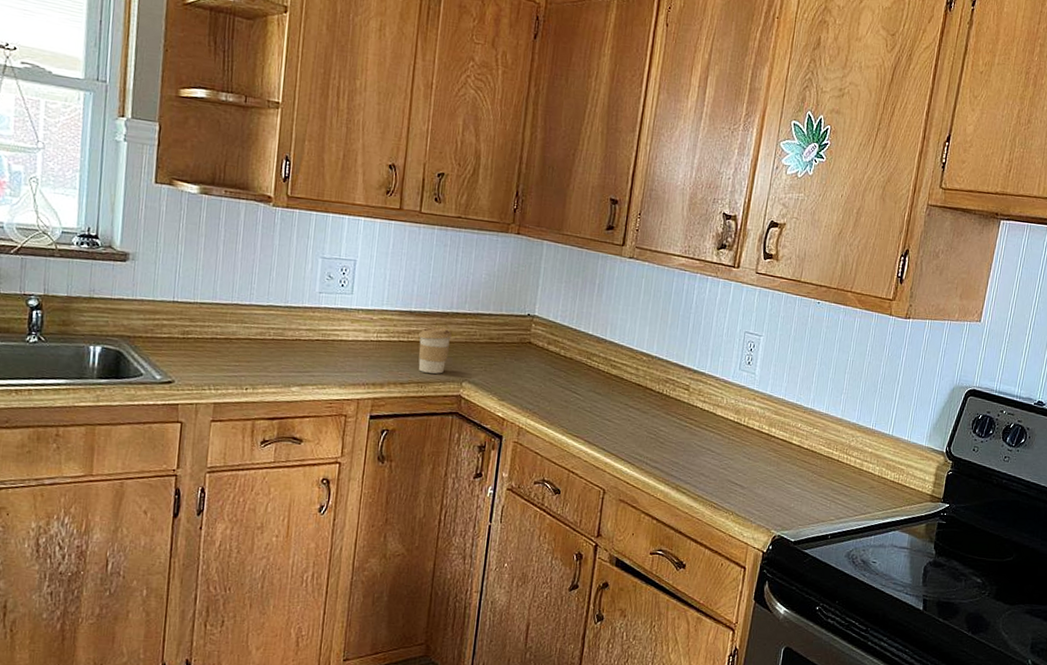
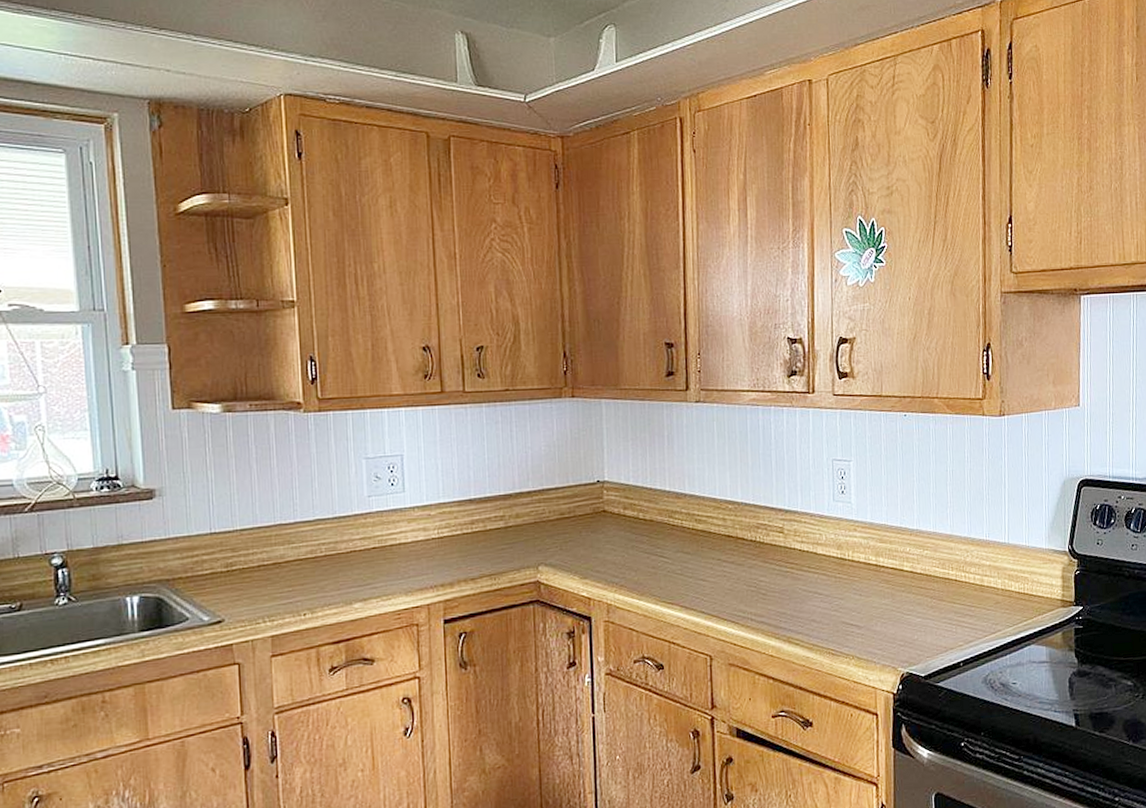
coffee cup: present [418,327,452,374] -> none [483,510,519,563]

